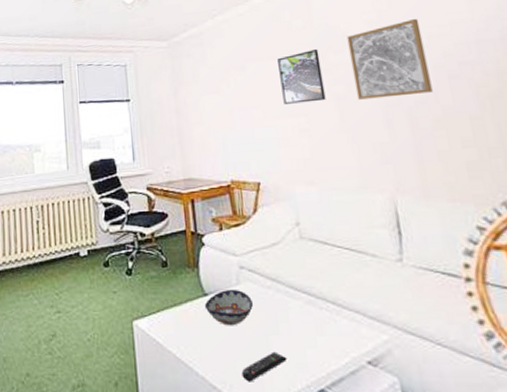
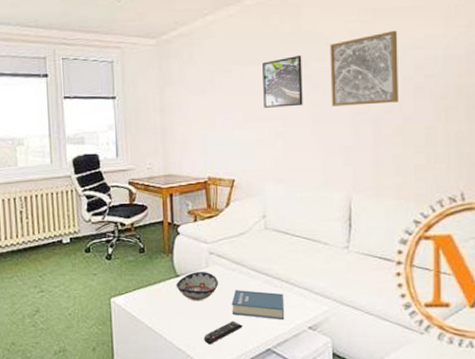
book: none [270,313,337,352] -> present [231,290,285,321]

